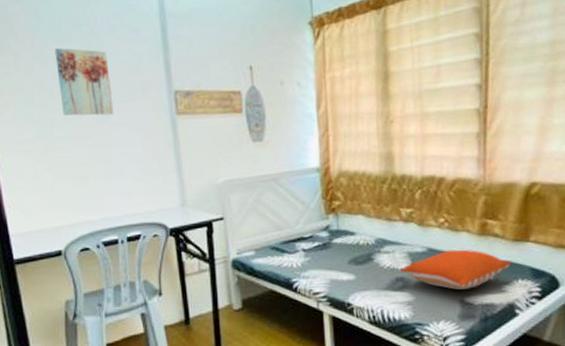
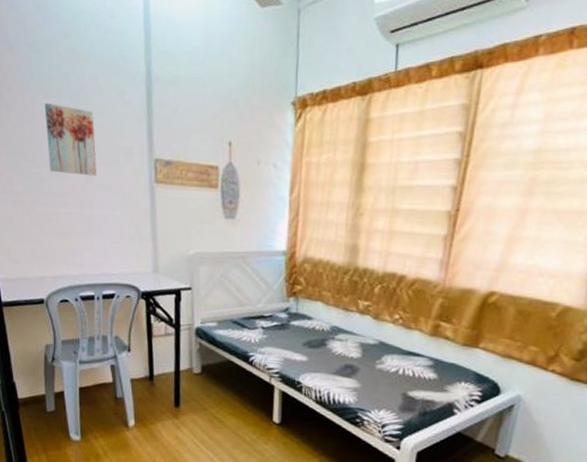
pillow: present [400,249,512,290] -> none [350,345,458,384]

